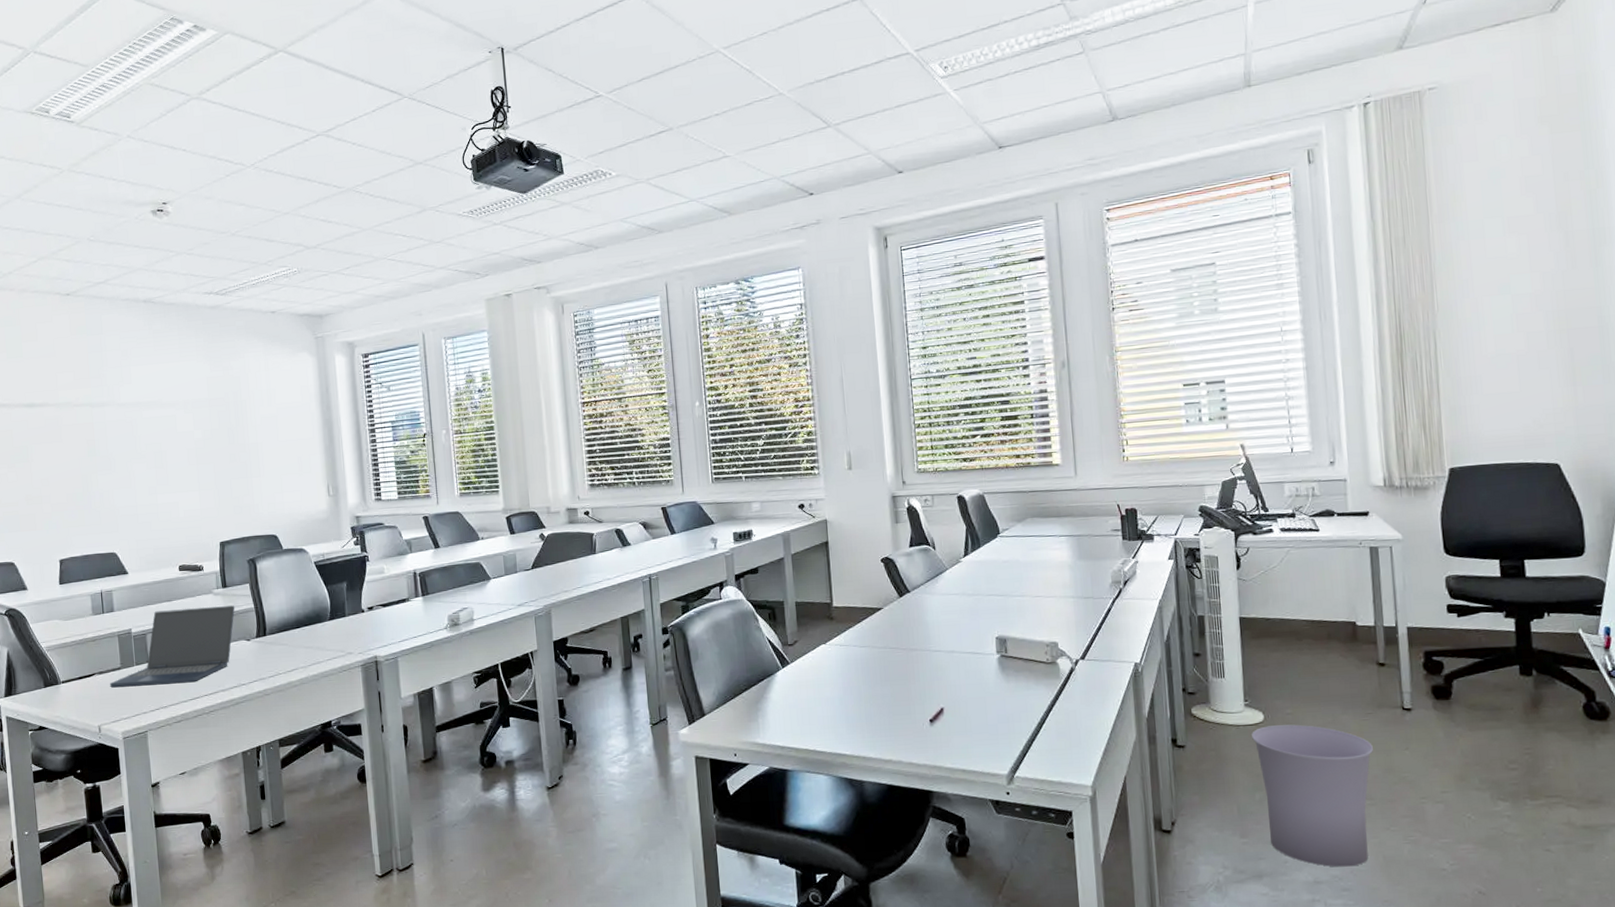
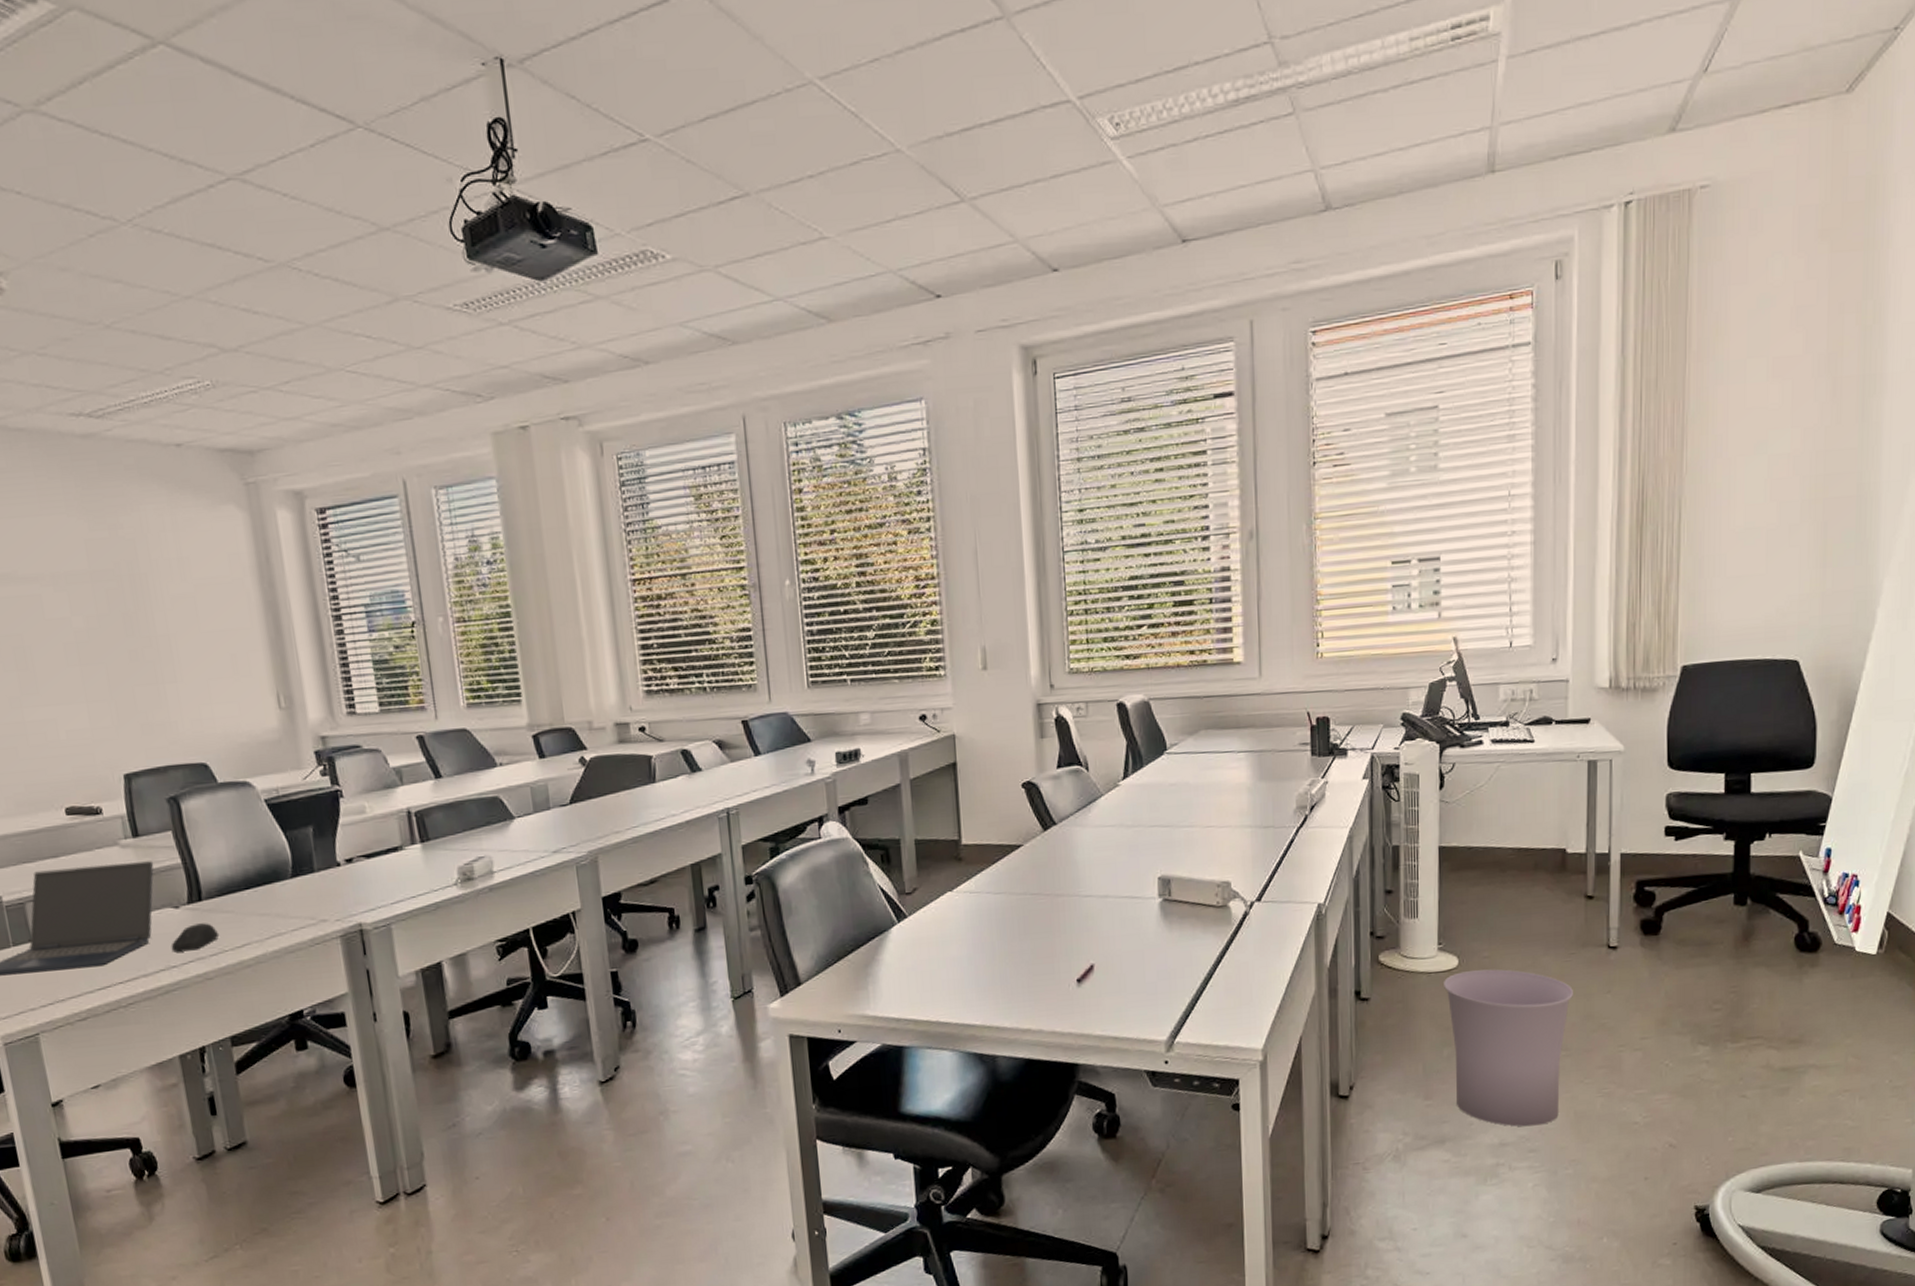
computer mouse: none [242,652,277,674] -> present [171,923,220,952]

